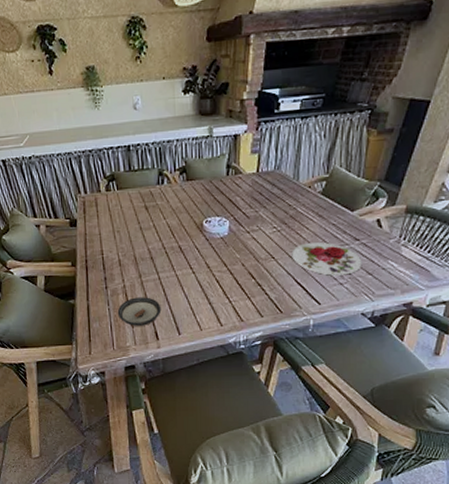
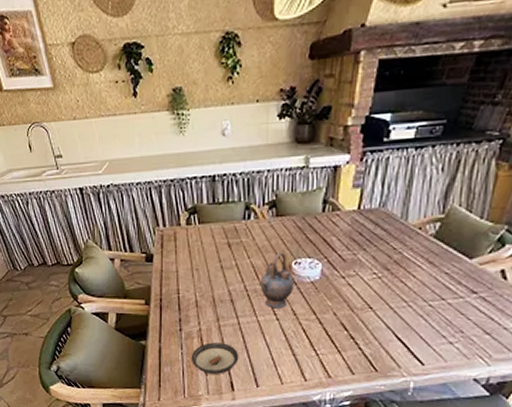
teapot: none [176,213,206,262] -> present [260,252,294,308]
plate: present [291,242,362,276] -> none [393,293,479,333]

